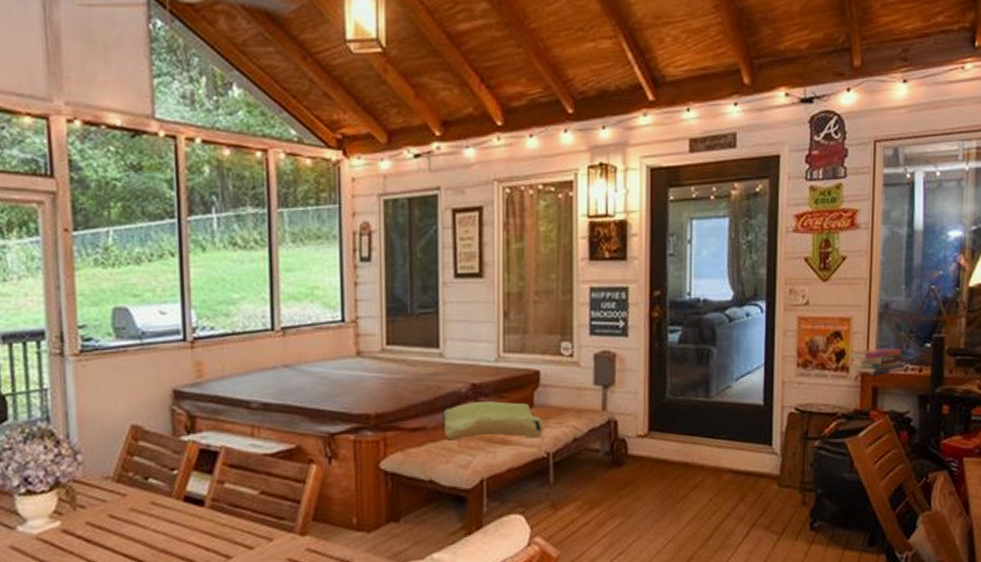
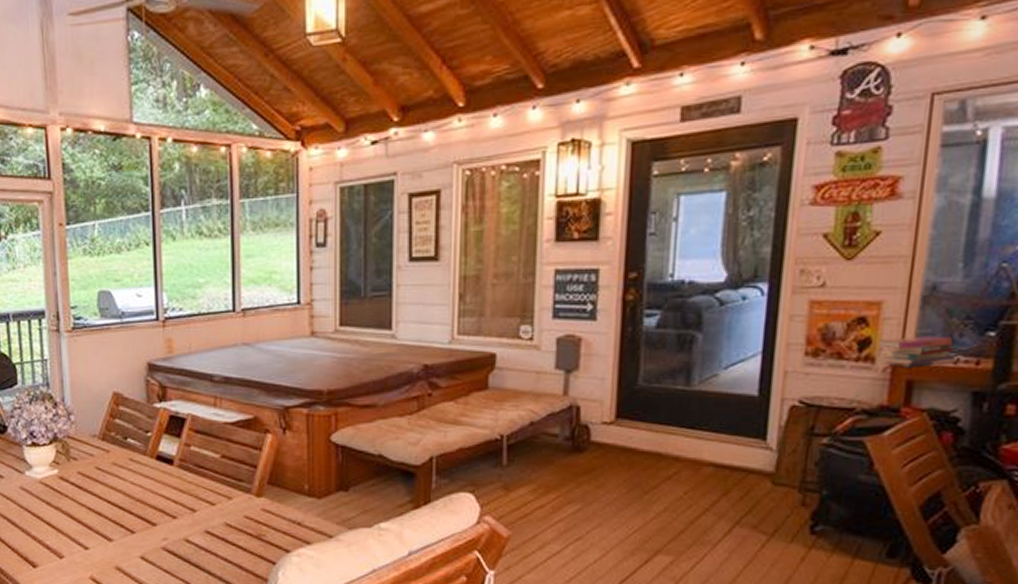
towel: present [443,401,544,441] -> none [393,382,499,420]

